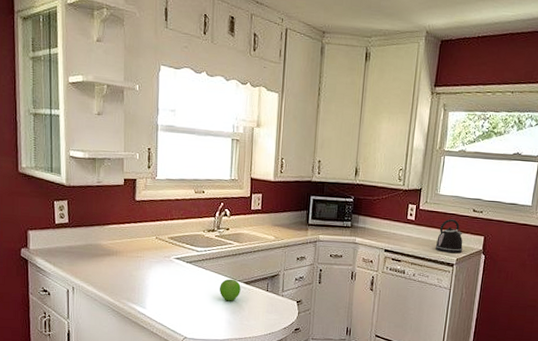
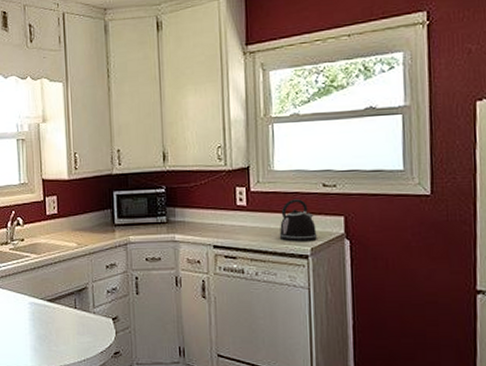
fruit: present [219,279,241,301] -> none [19,297,44,324]

